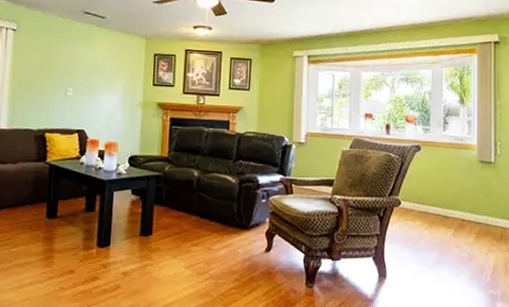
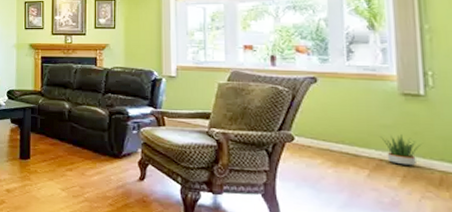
potted plant: none [463,197,491,225] -> present [381,134,422,167]

